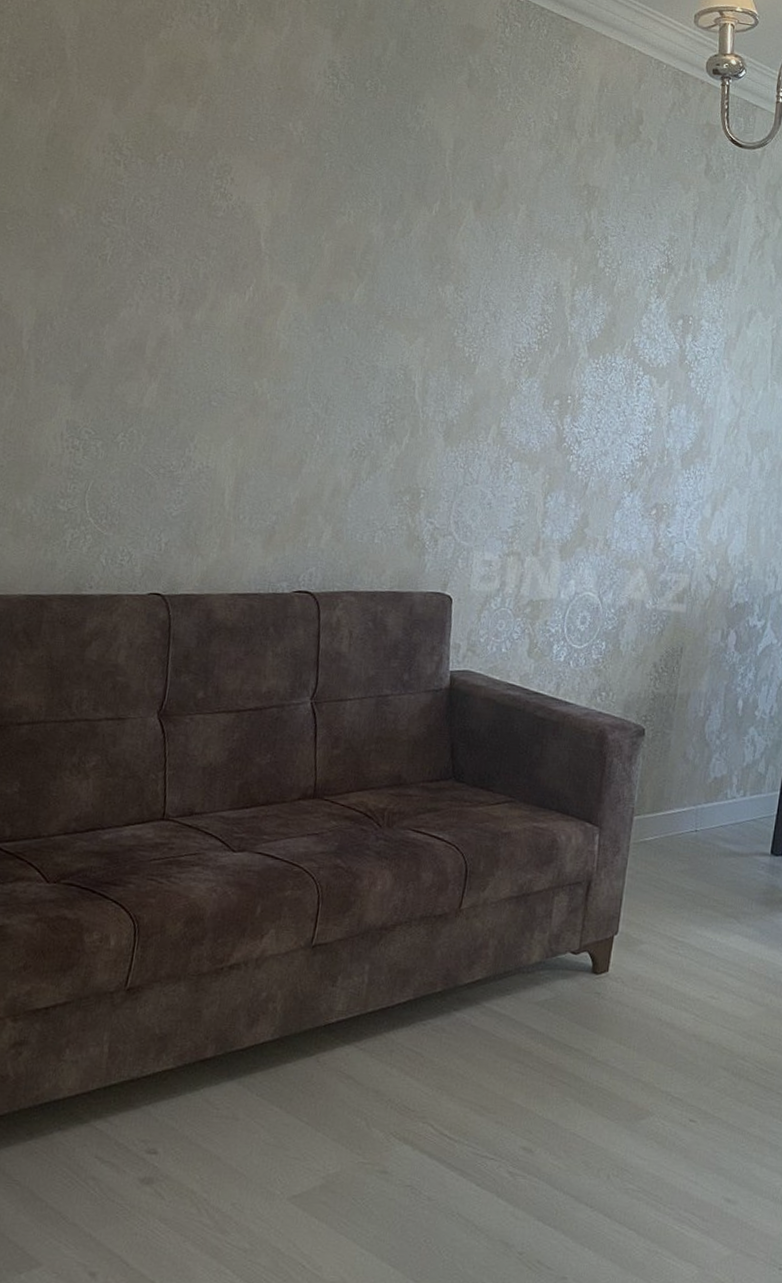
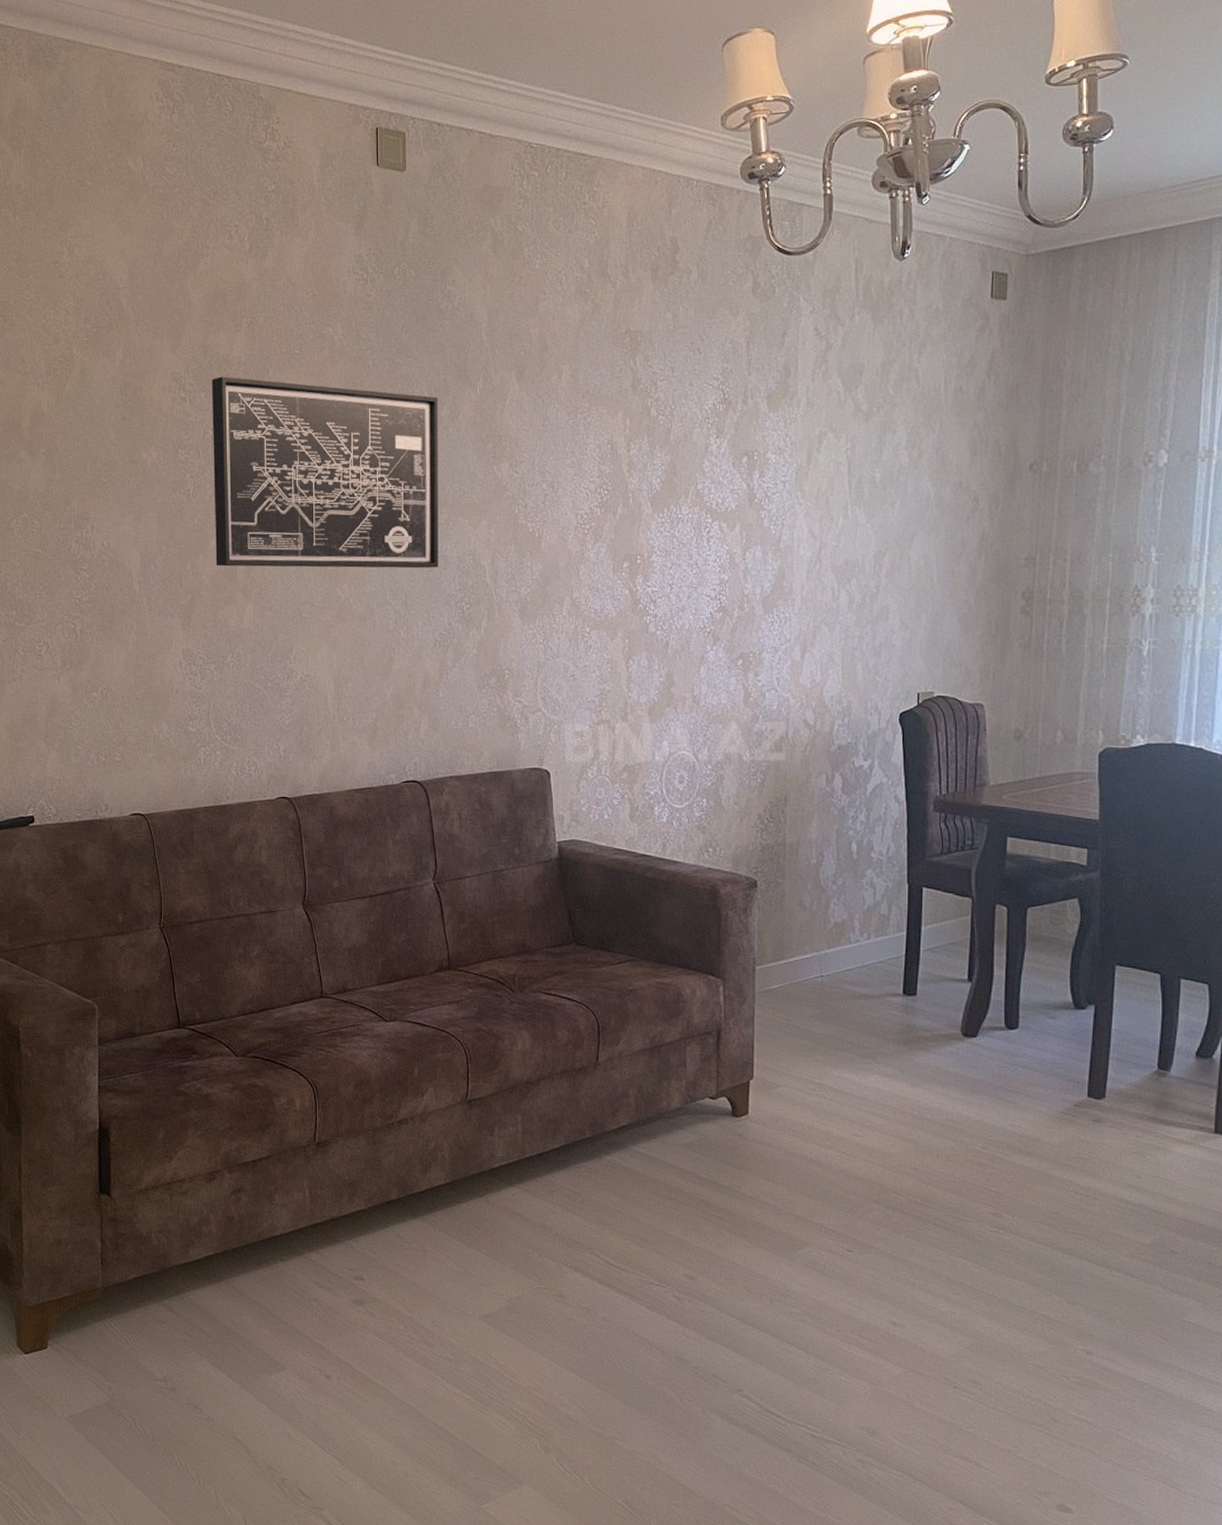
wall art: none [122,147,392,377] -> present [211,376,439,569]

